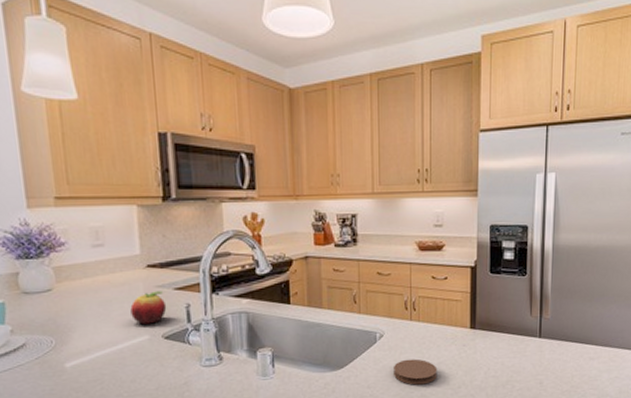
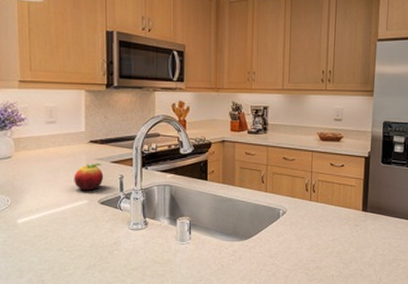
coaster: present [394,359,438,385] -> none [293,234,332,258]

